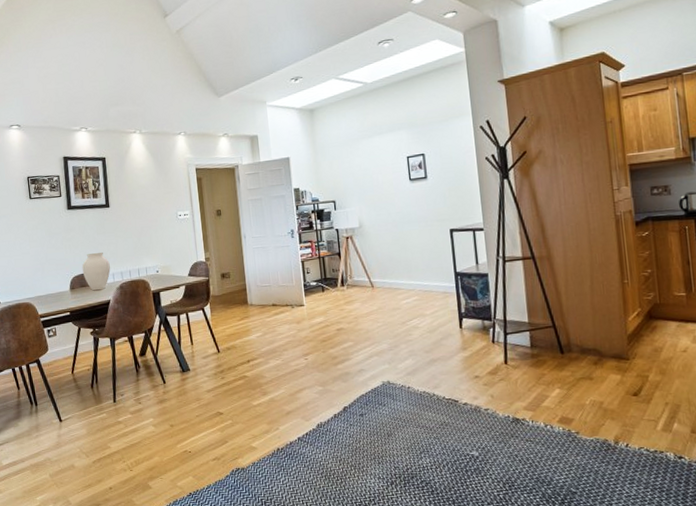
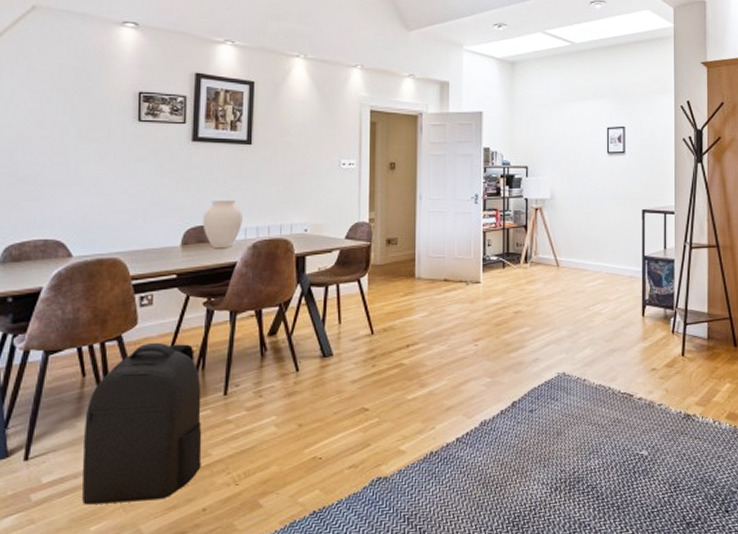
backpack: none [23,363,105,482] -> present [82,342,202,505]

